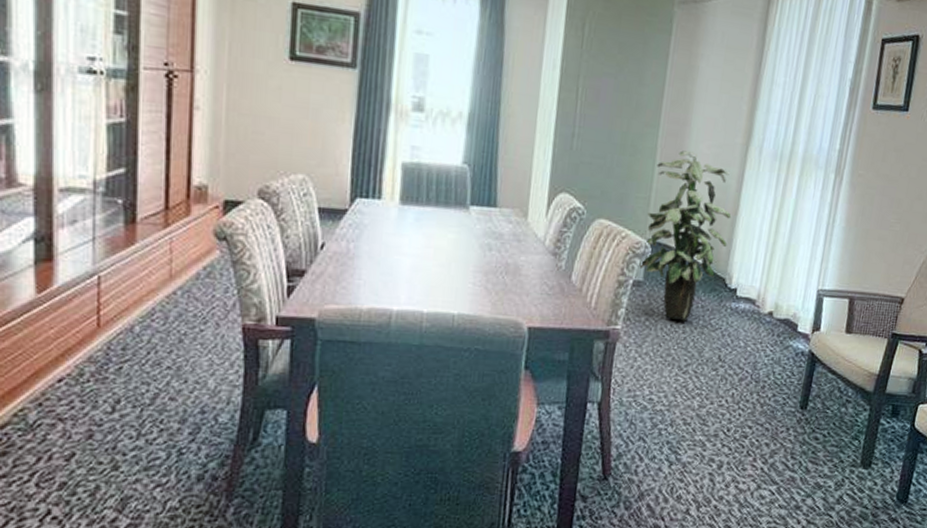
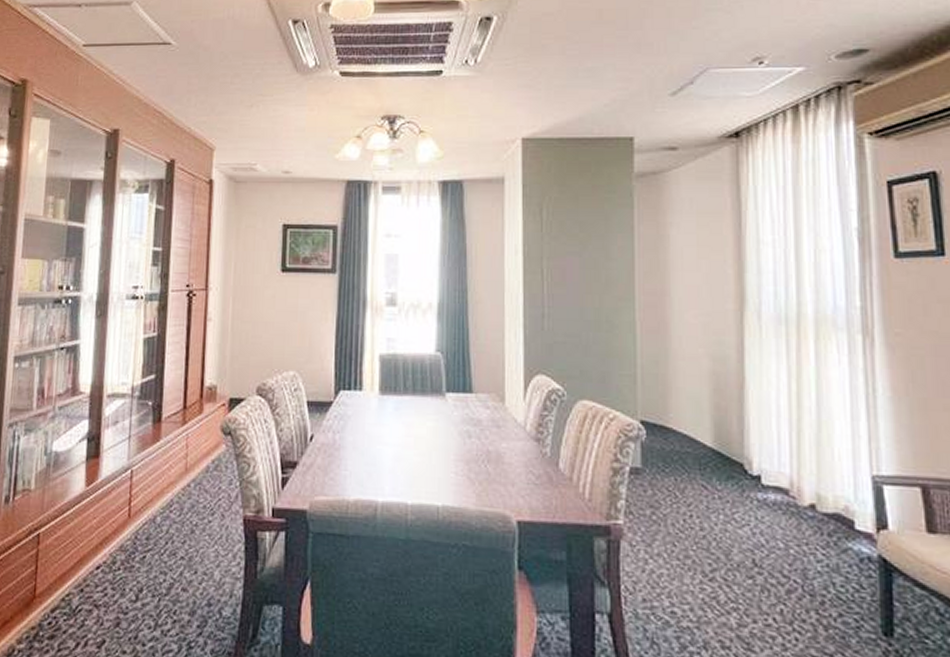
indoor plant: present [639,150,732,321] -> none [634,322,738,516]

